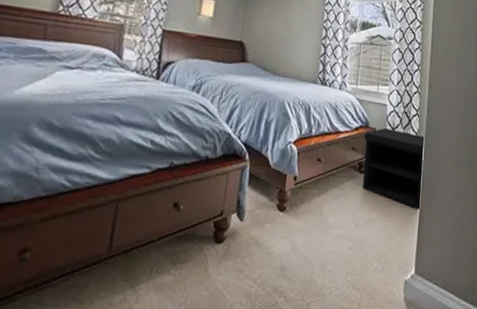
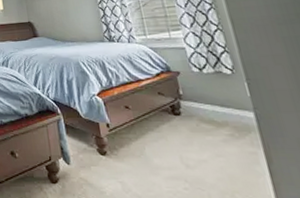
nightstand: present [362,127,424,211] -> none [168,69,266,149]

